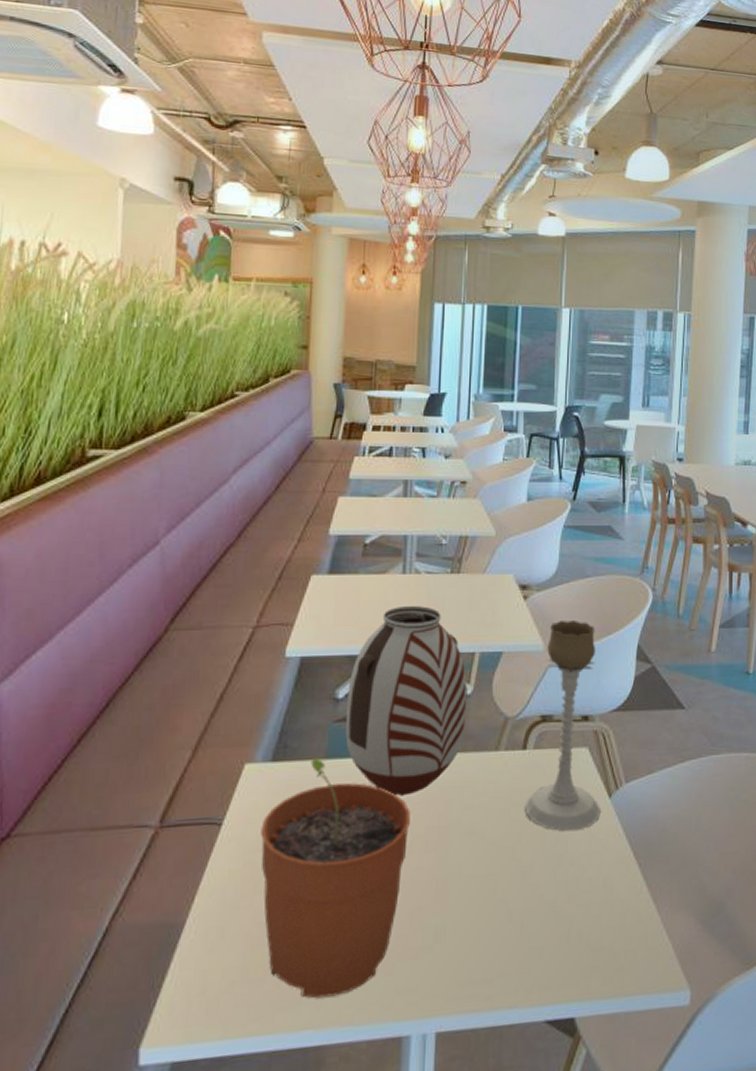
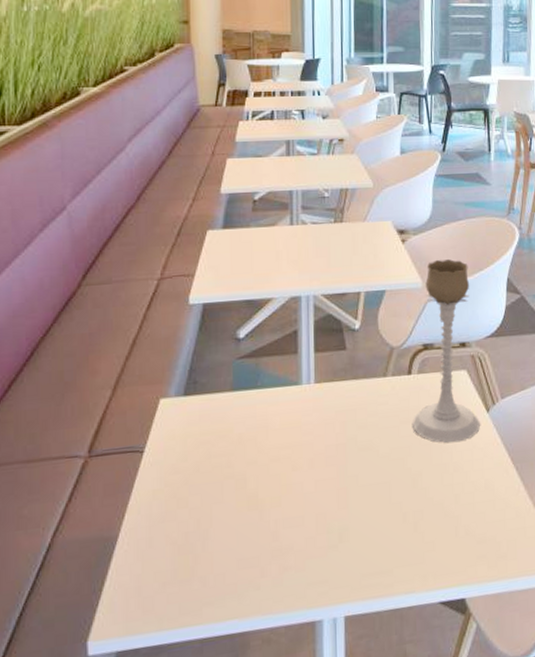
plant pot: present [260,757,410,999] -> none [179,390,311,594]
vase: present [345,606,467,796] -> none [247,253,356,420]

